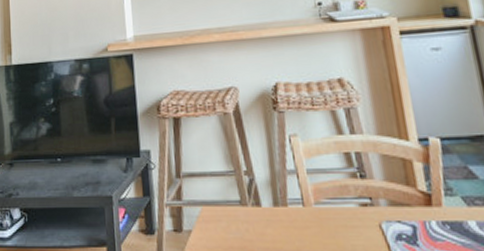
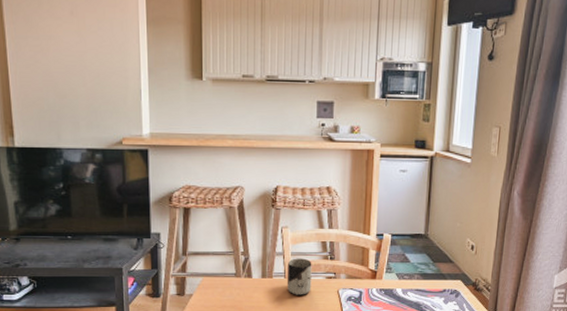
cup: none [303,177,342,233] -> present [287,258,312,296]

